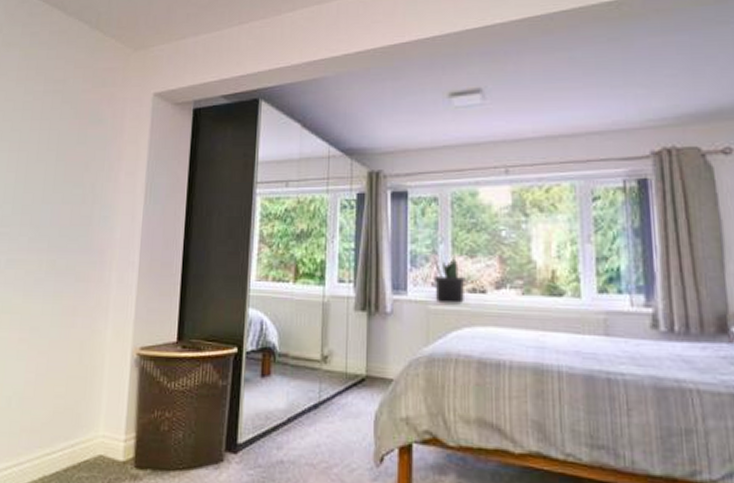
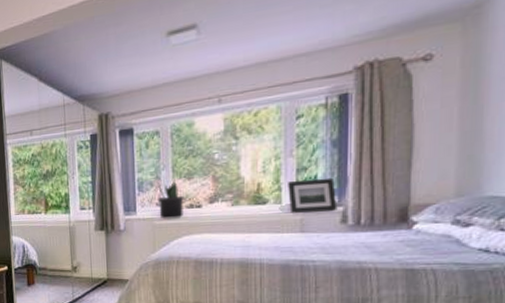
picture frame: none [587,272,646,312] -> present [288,179,338,213]

